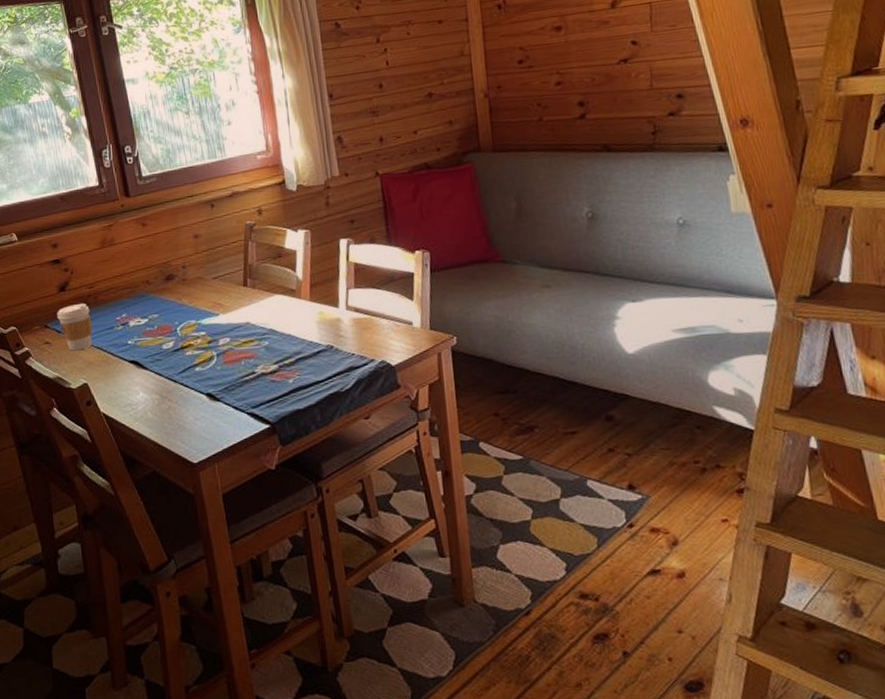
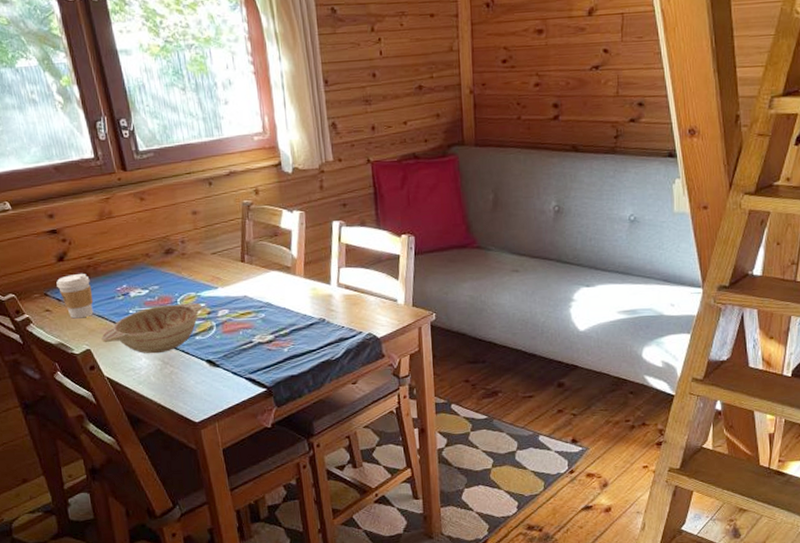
decorative bowl: none [99,331,203,388] -> present [101,302,203,354]

